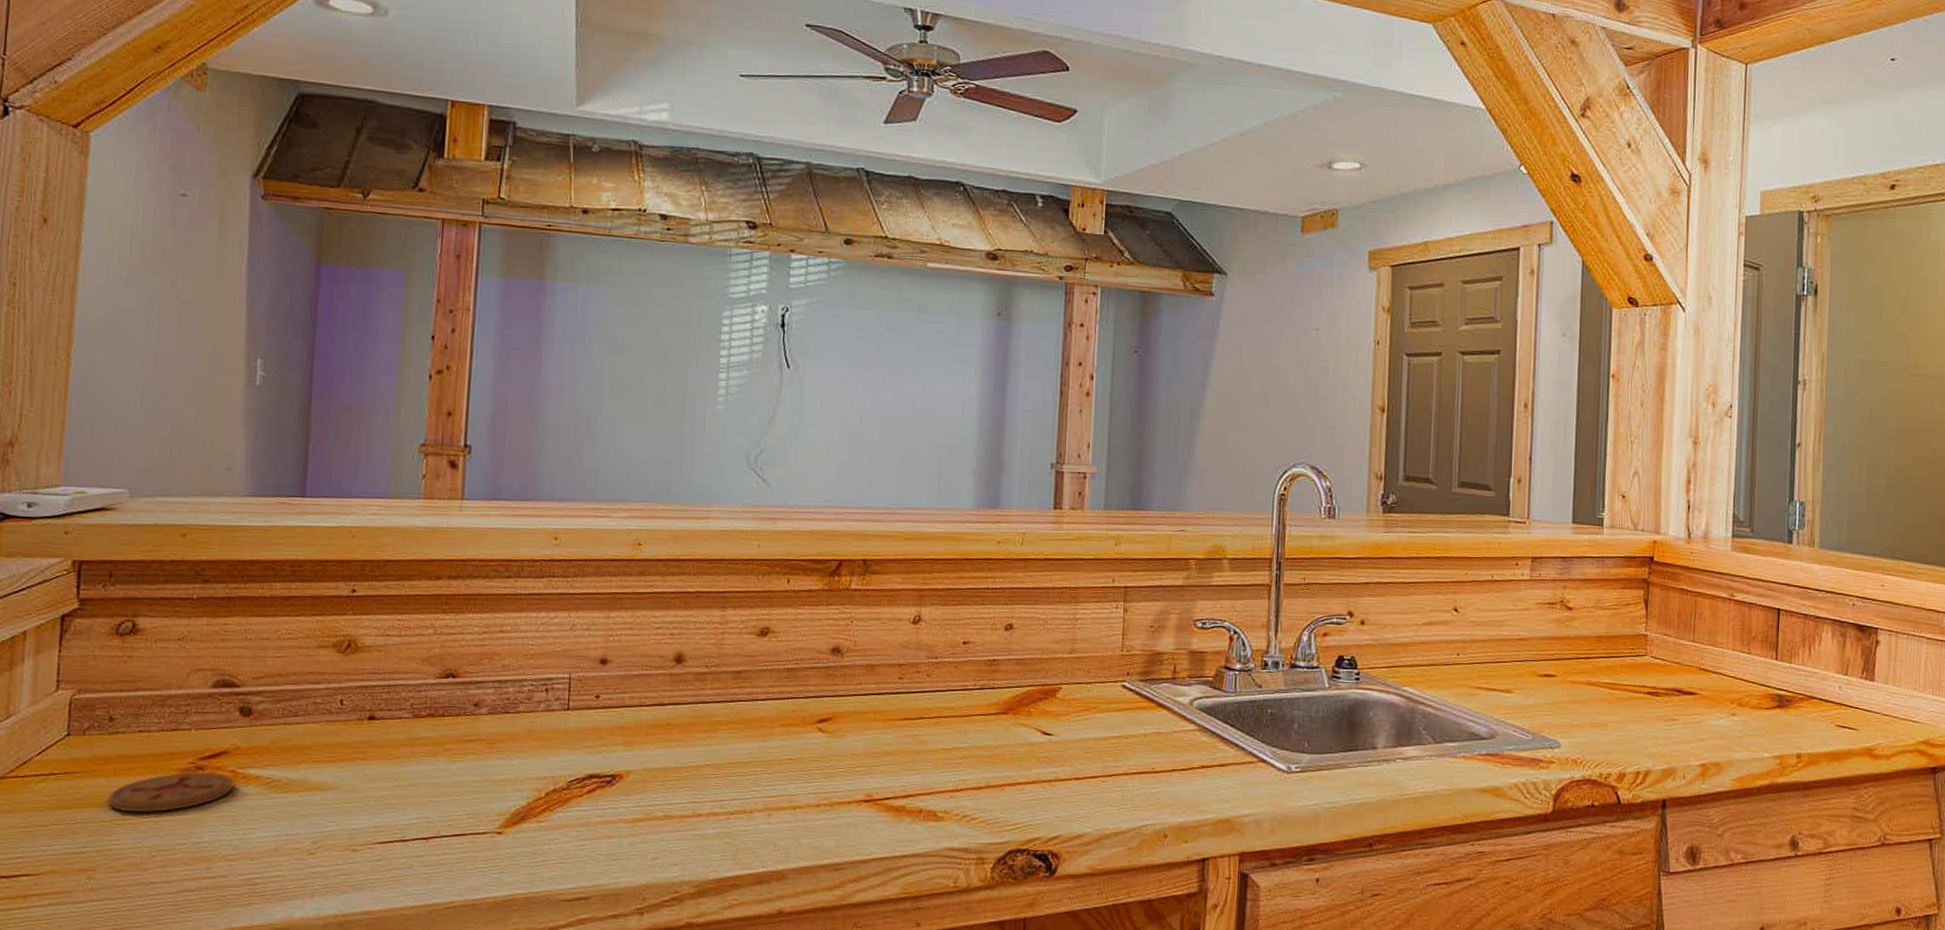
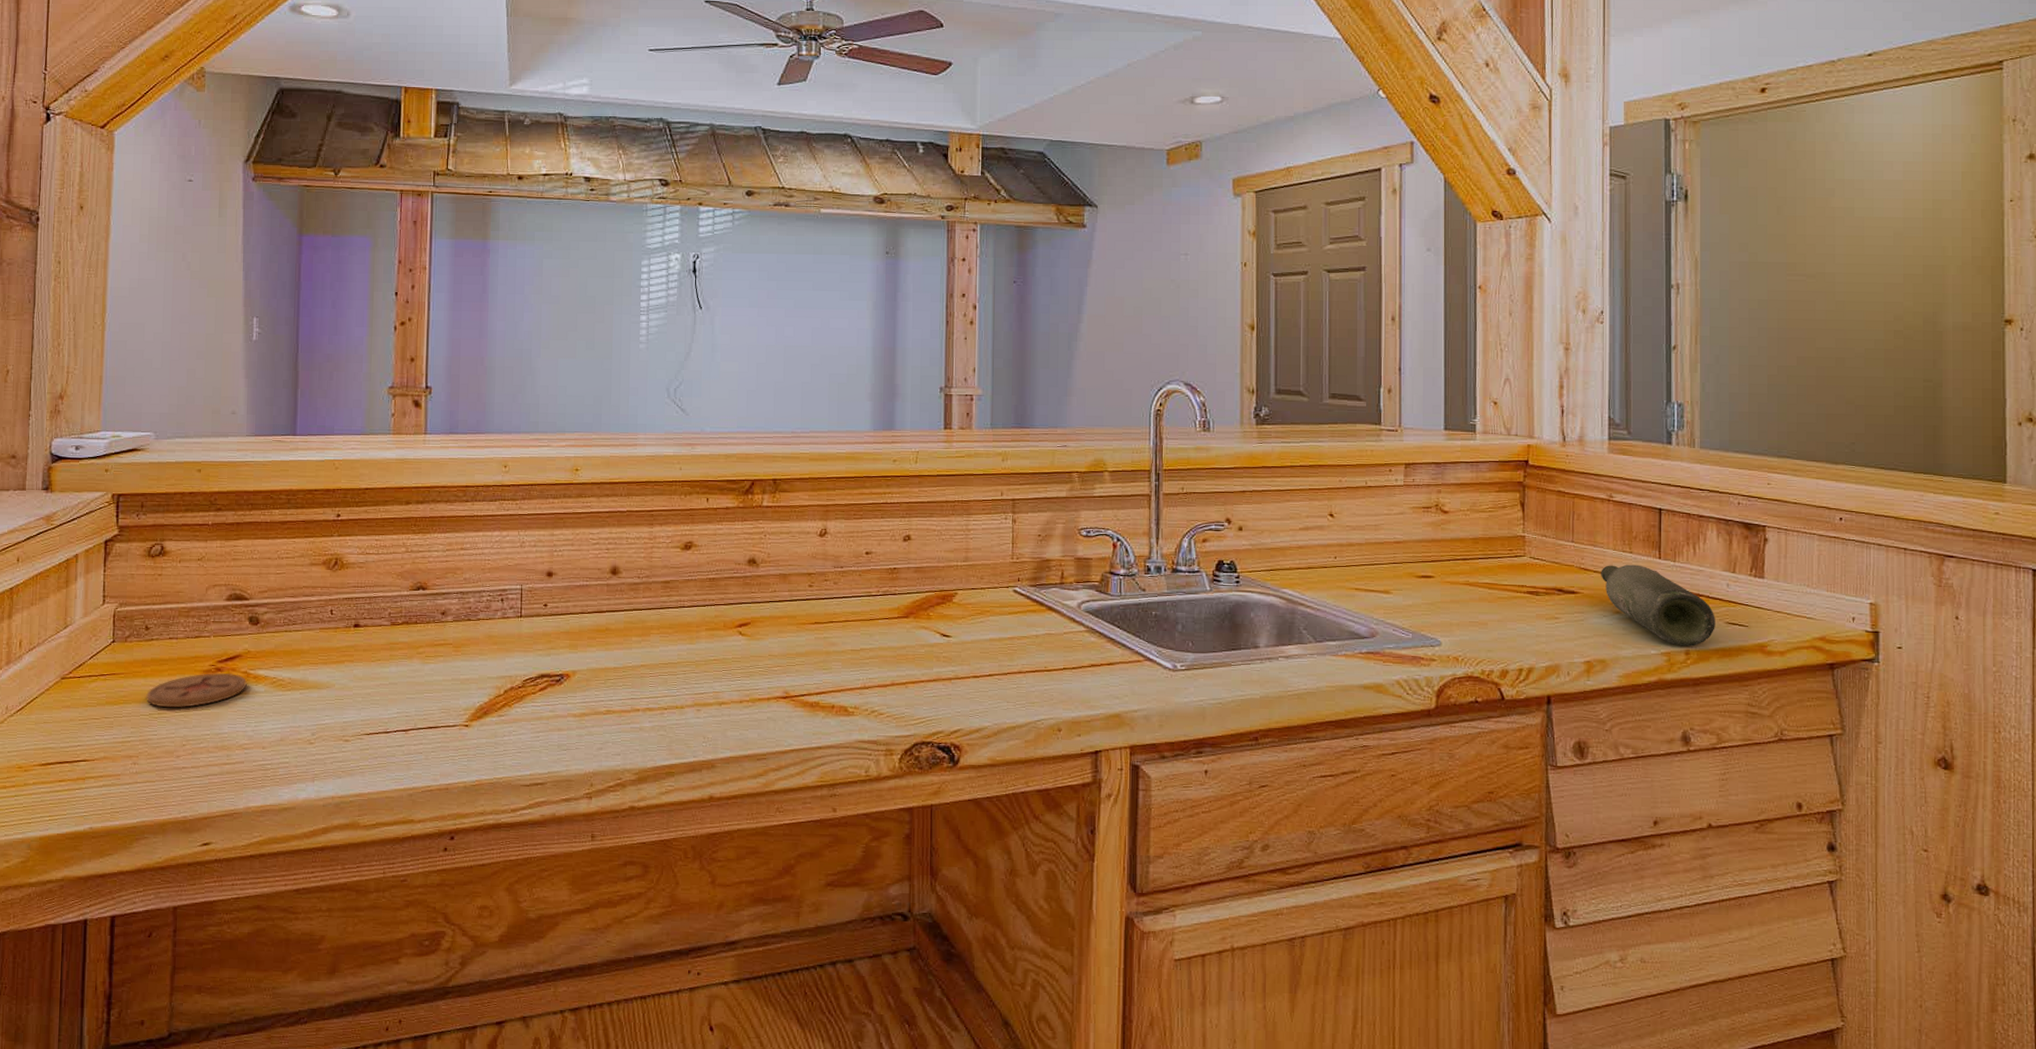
bottle: none [1719,665,1827,750] -> present [1601,564,1715,647]

